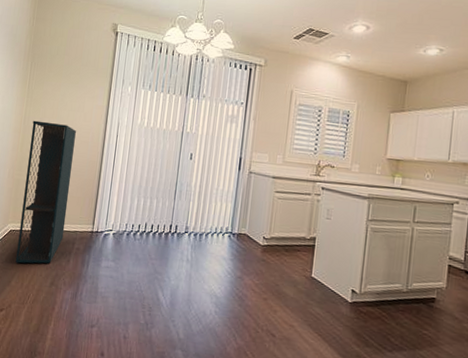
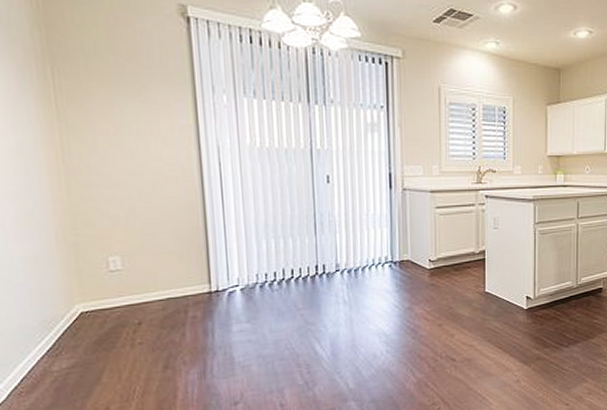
shelving unit: present [15,120,77,264] -> none [78,155,169,353]

